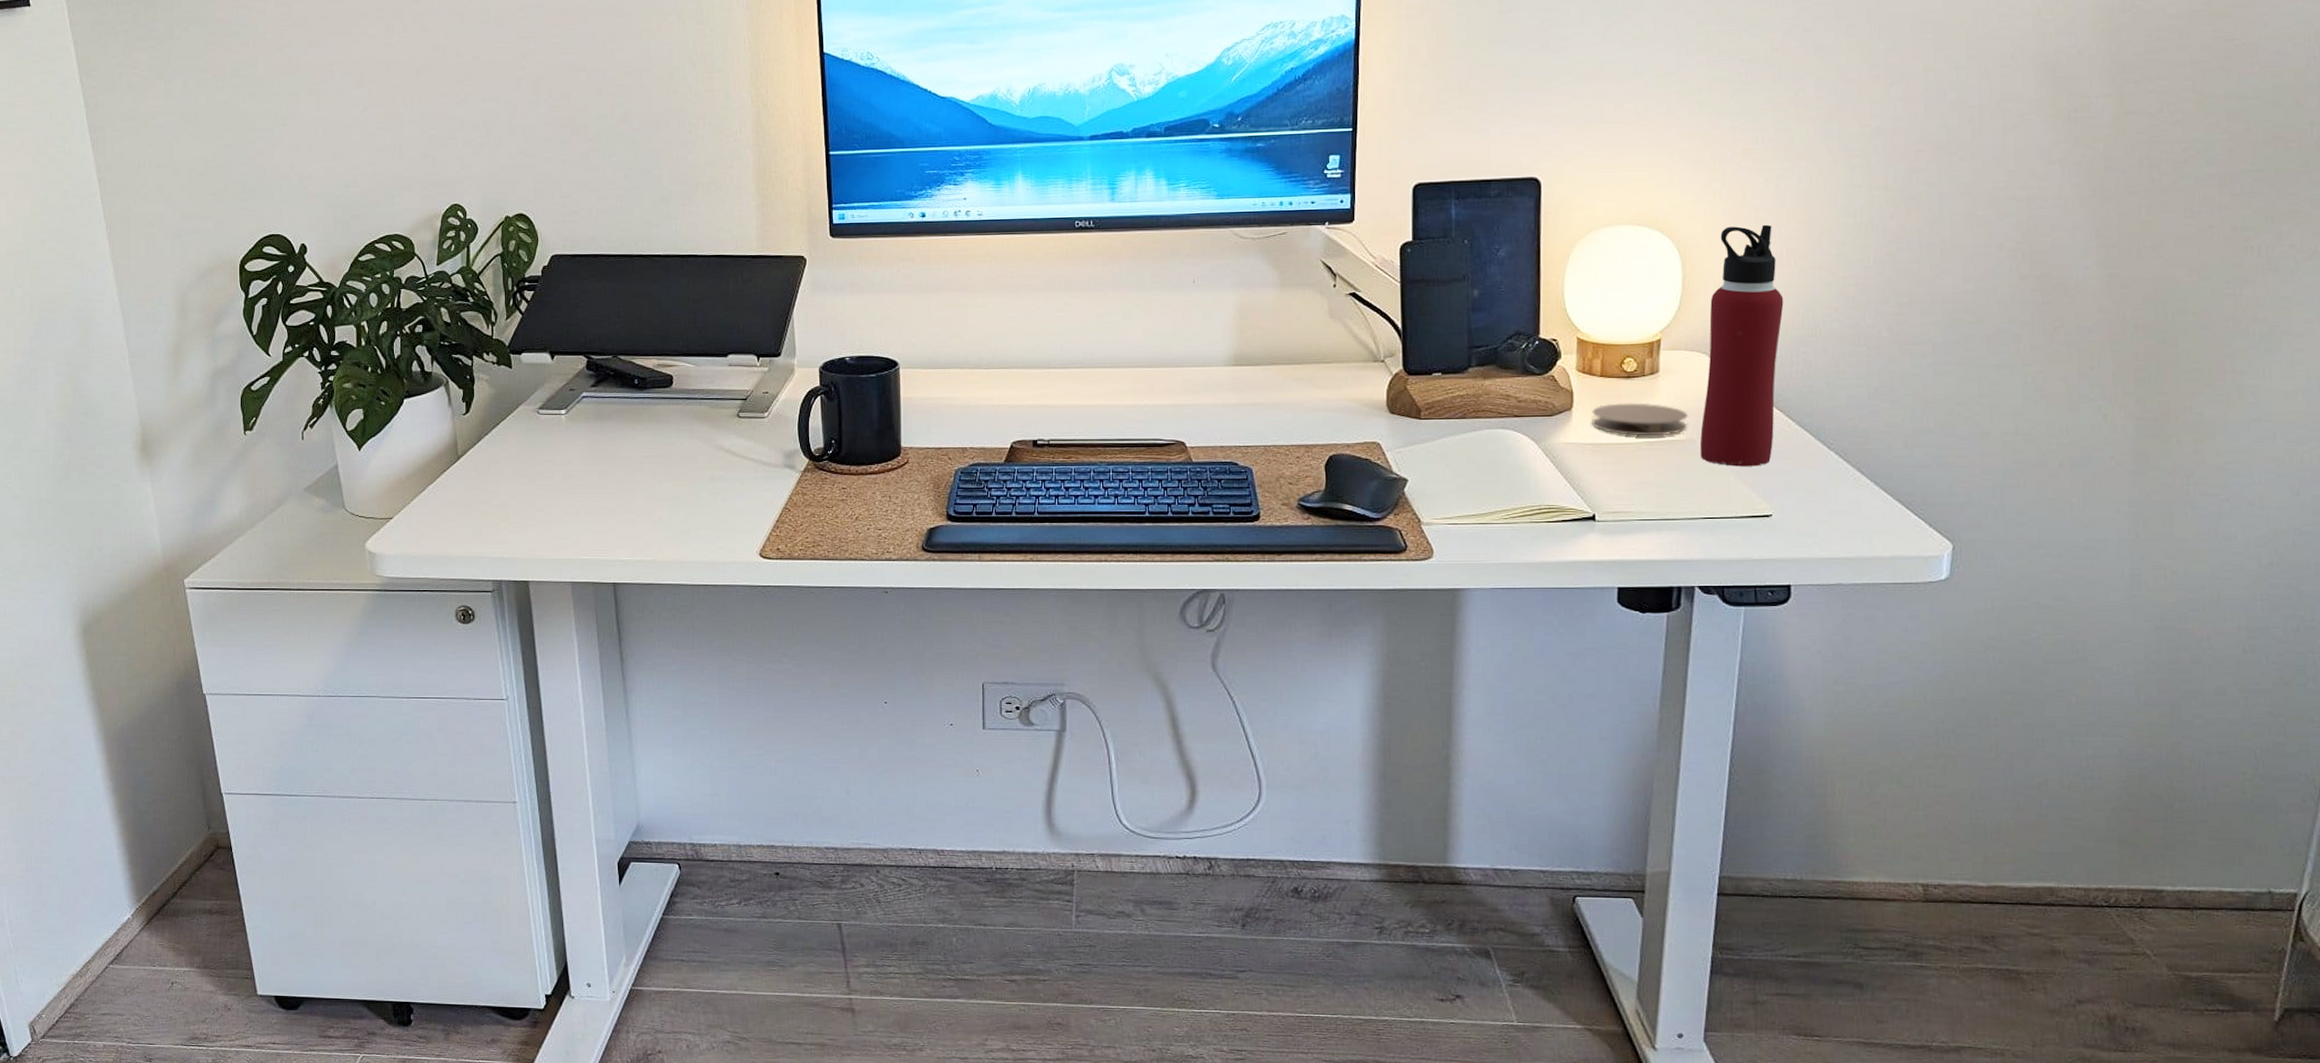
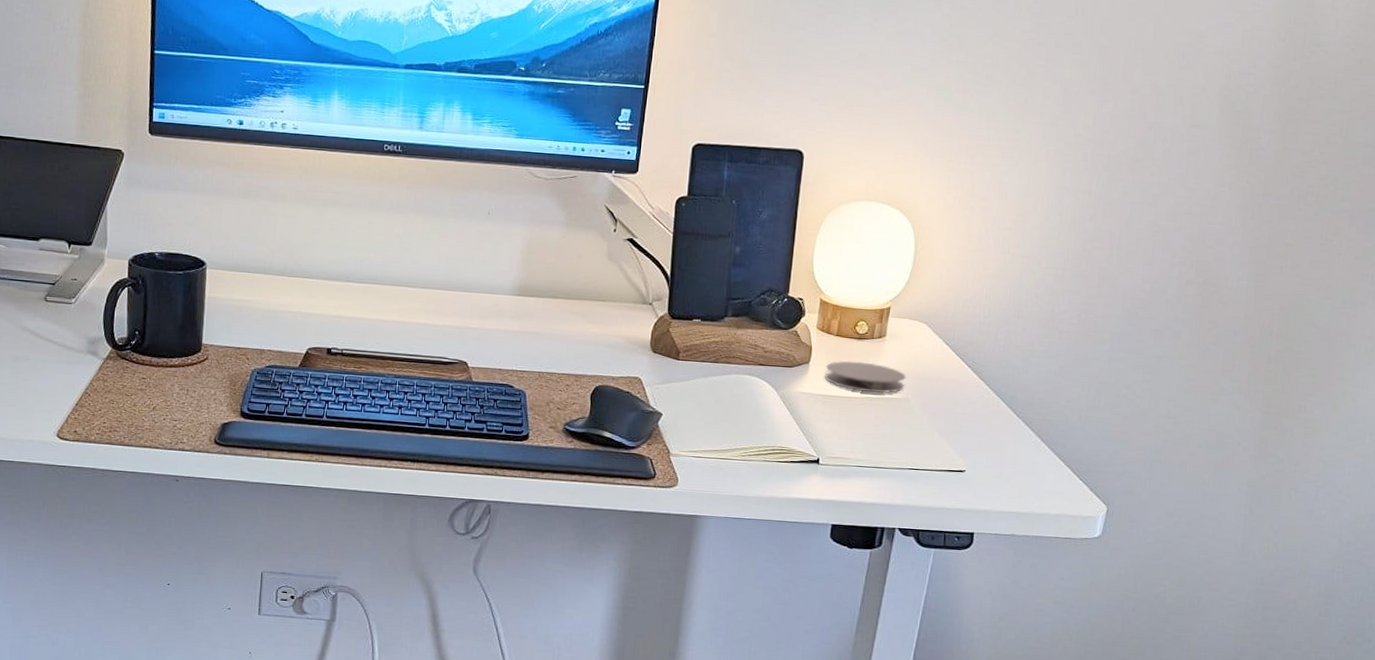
water bottle: present [1699,224,1784,467] -> none [912,212,996,427]

